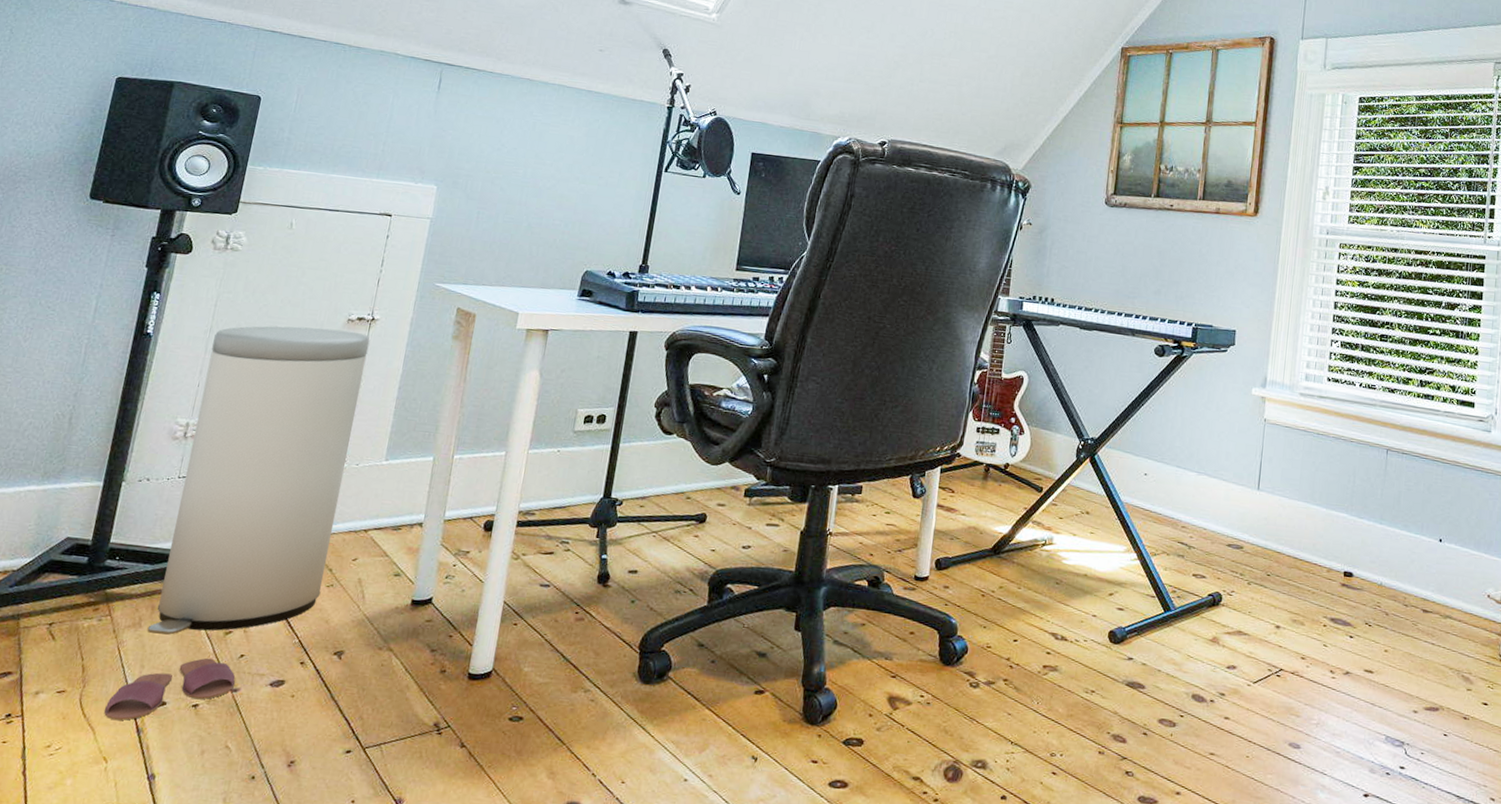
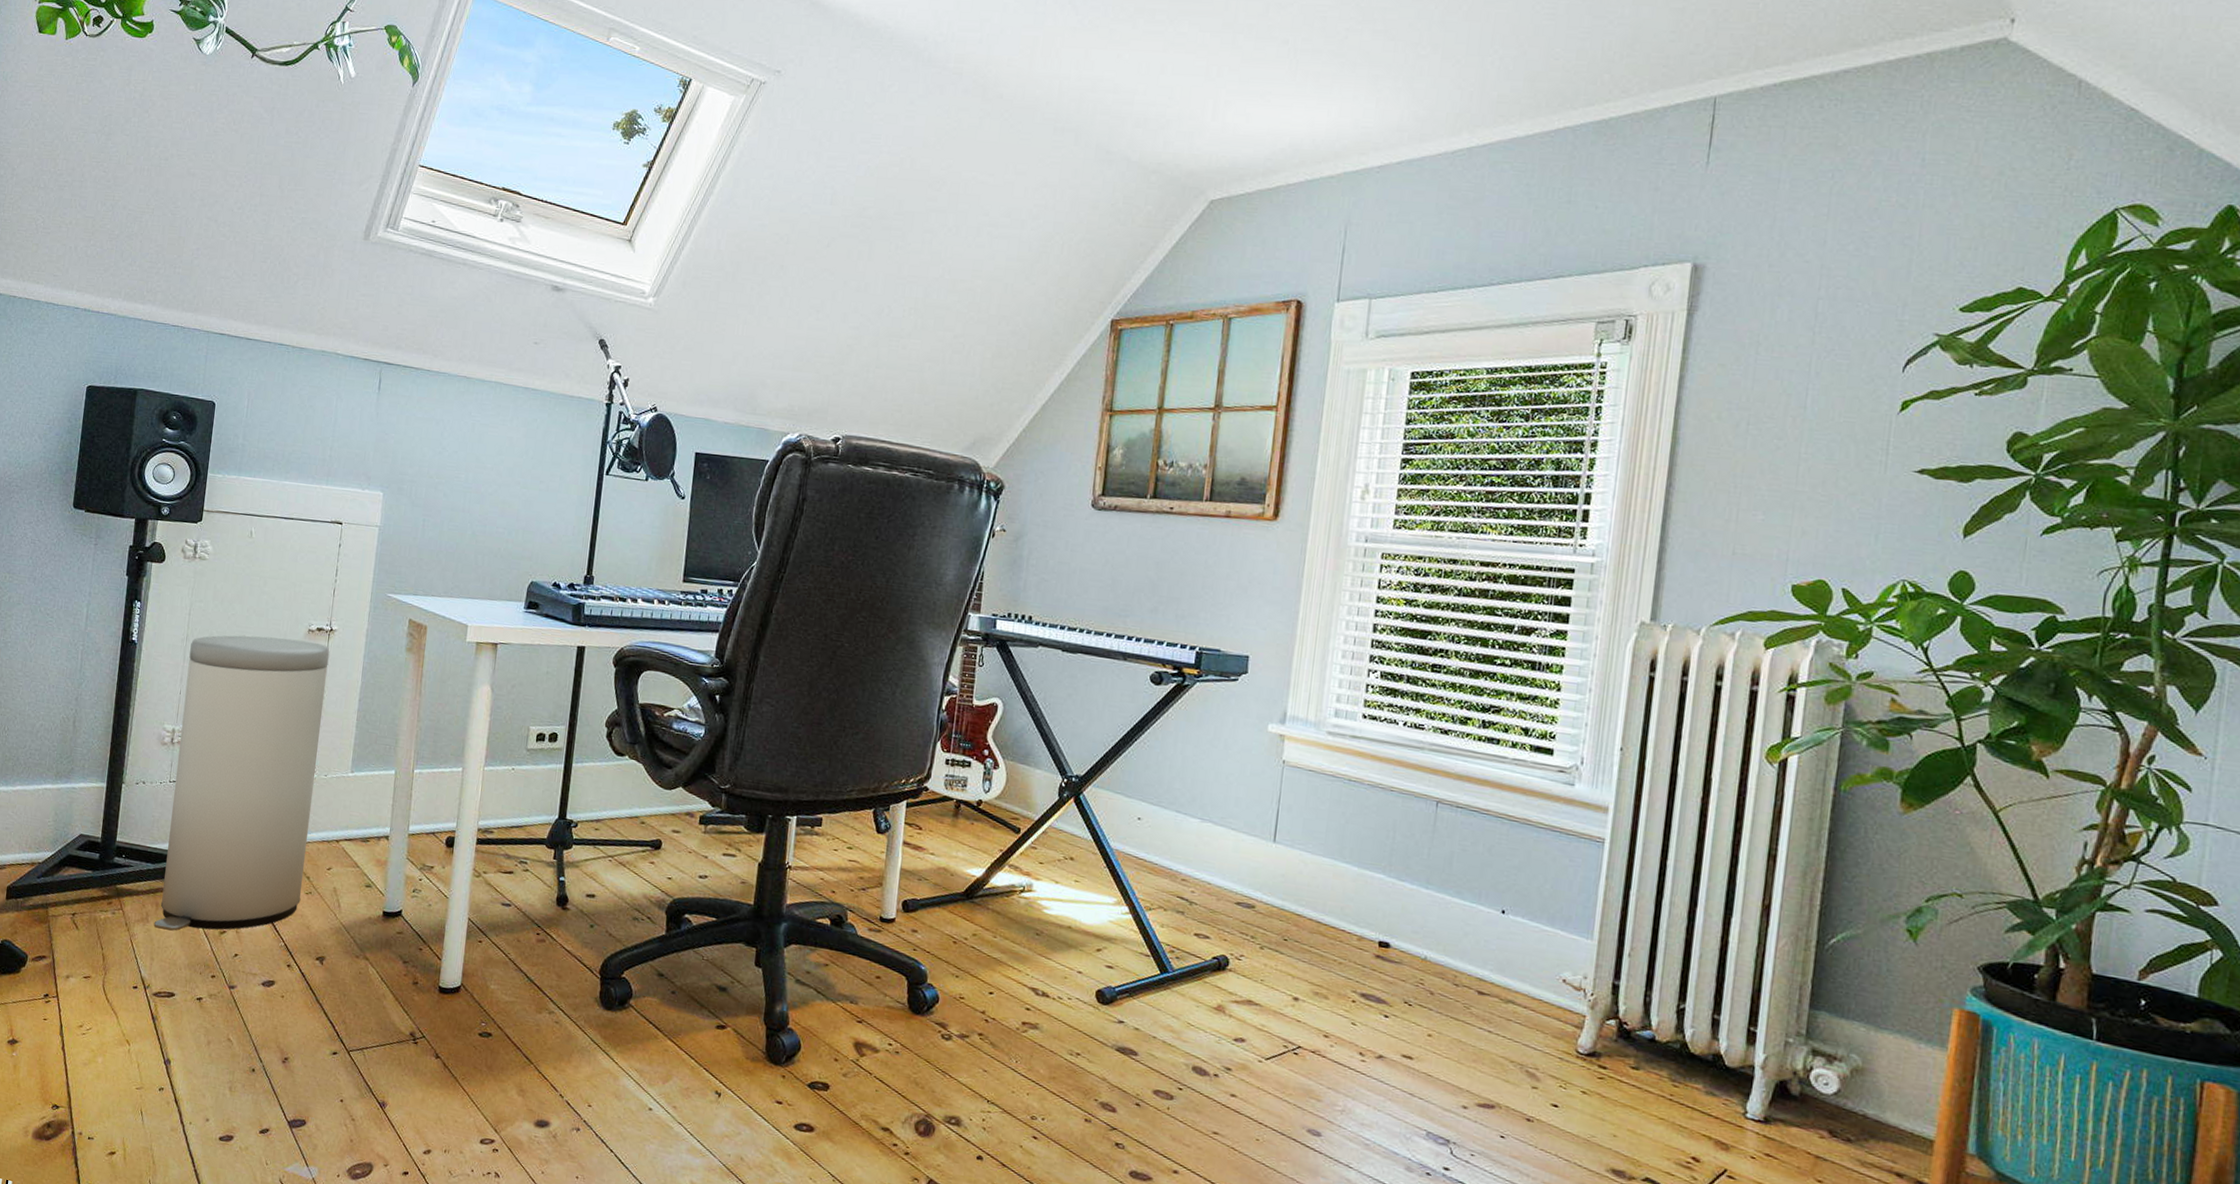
slippers: present [103,658,236,721] -> none [123,955,232,1008]

